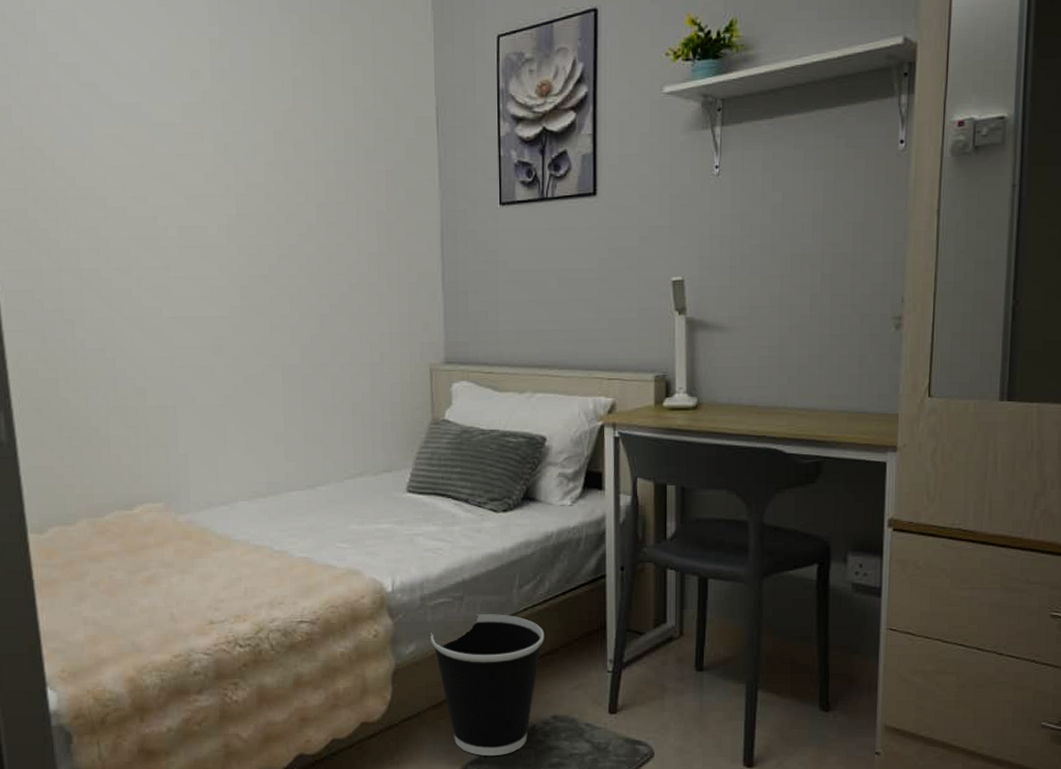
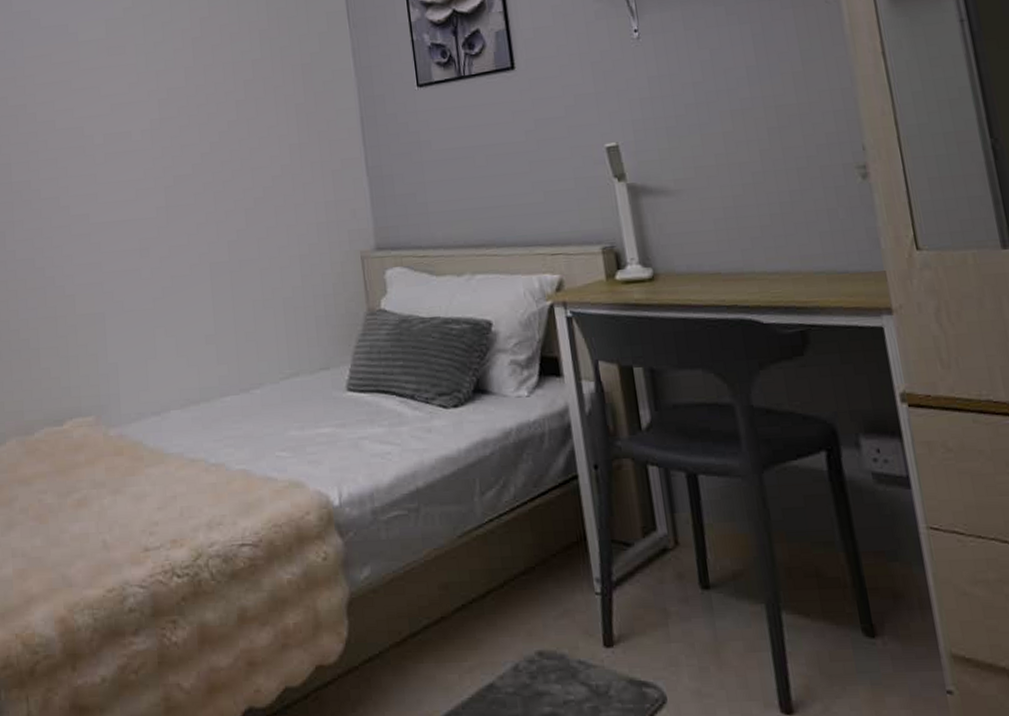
wastebasket: present [431,614,545,756] -> none [386,527,517,705]

